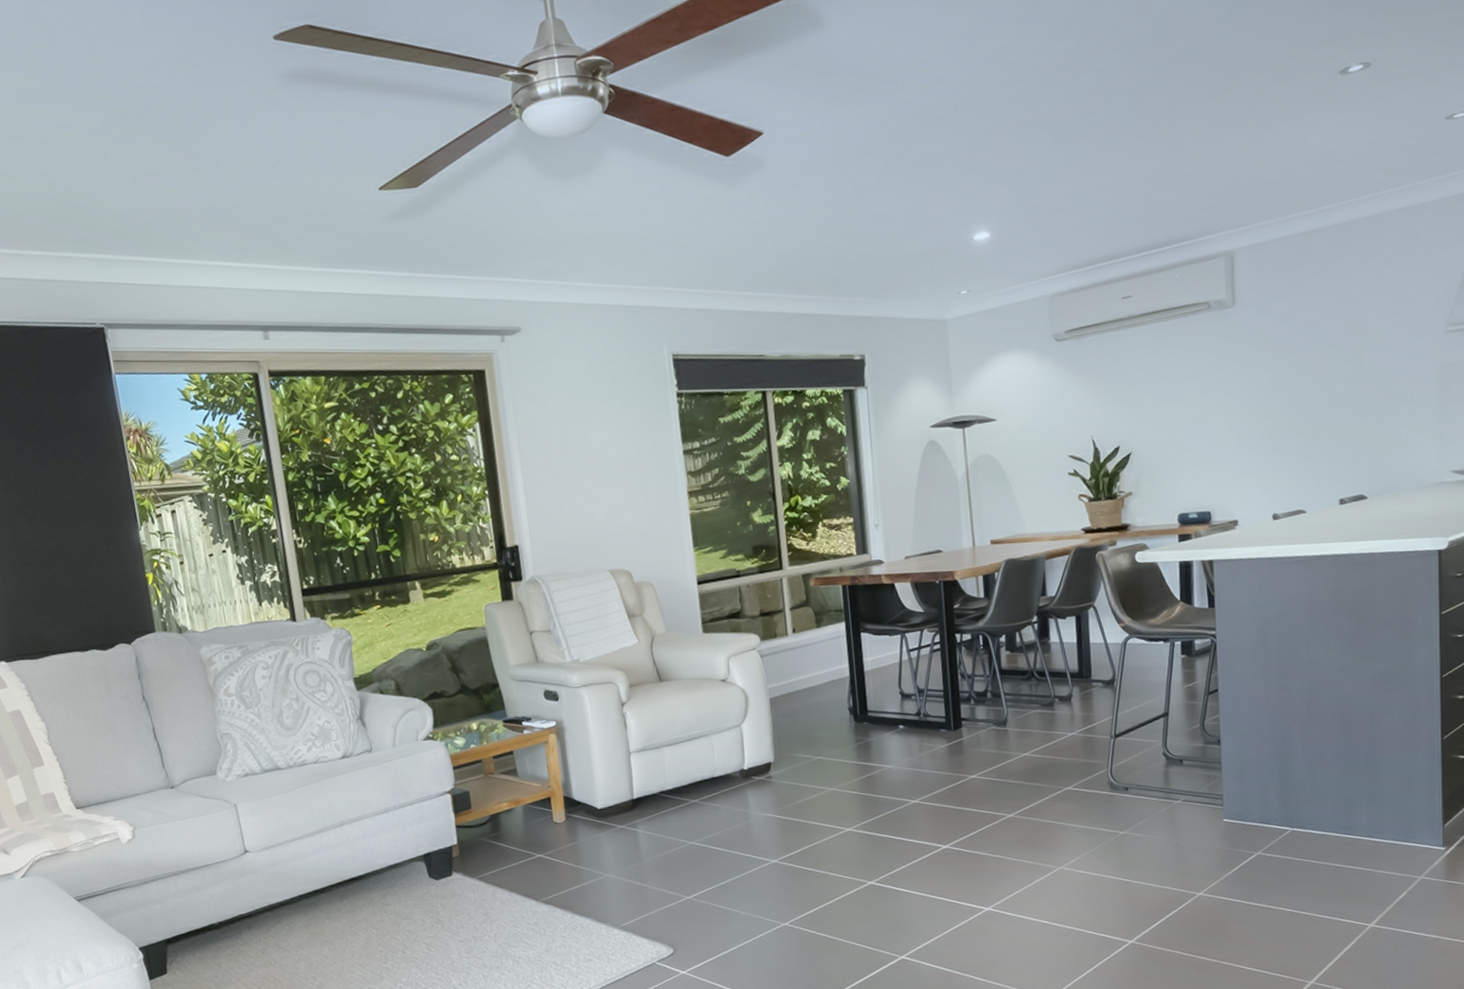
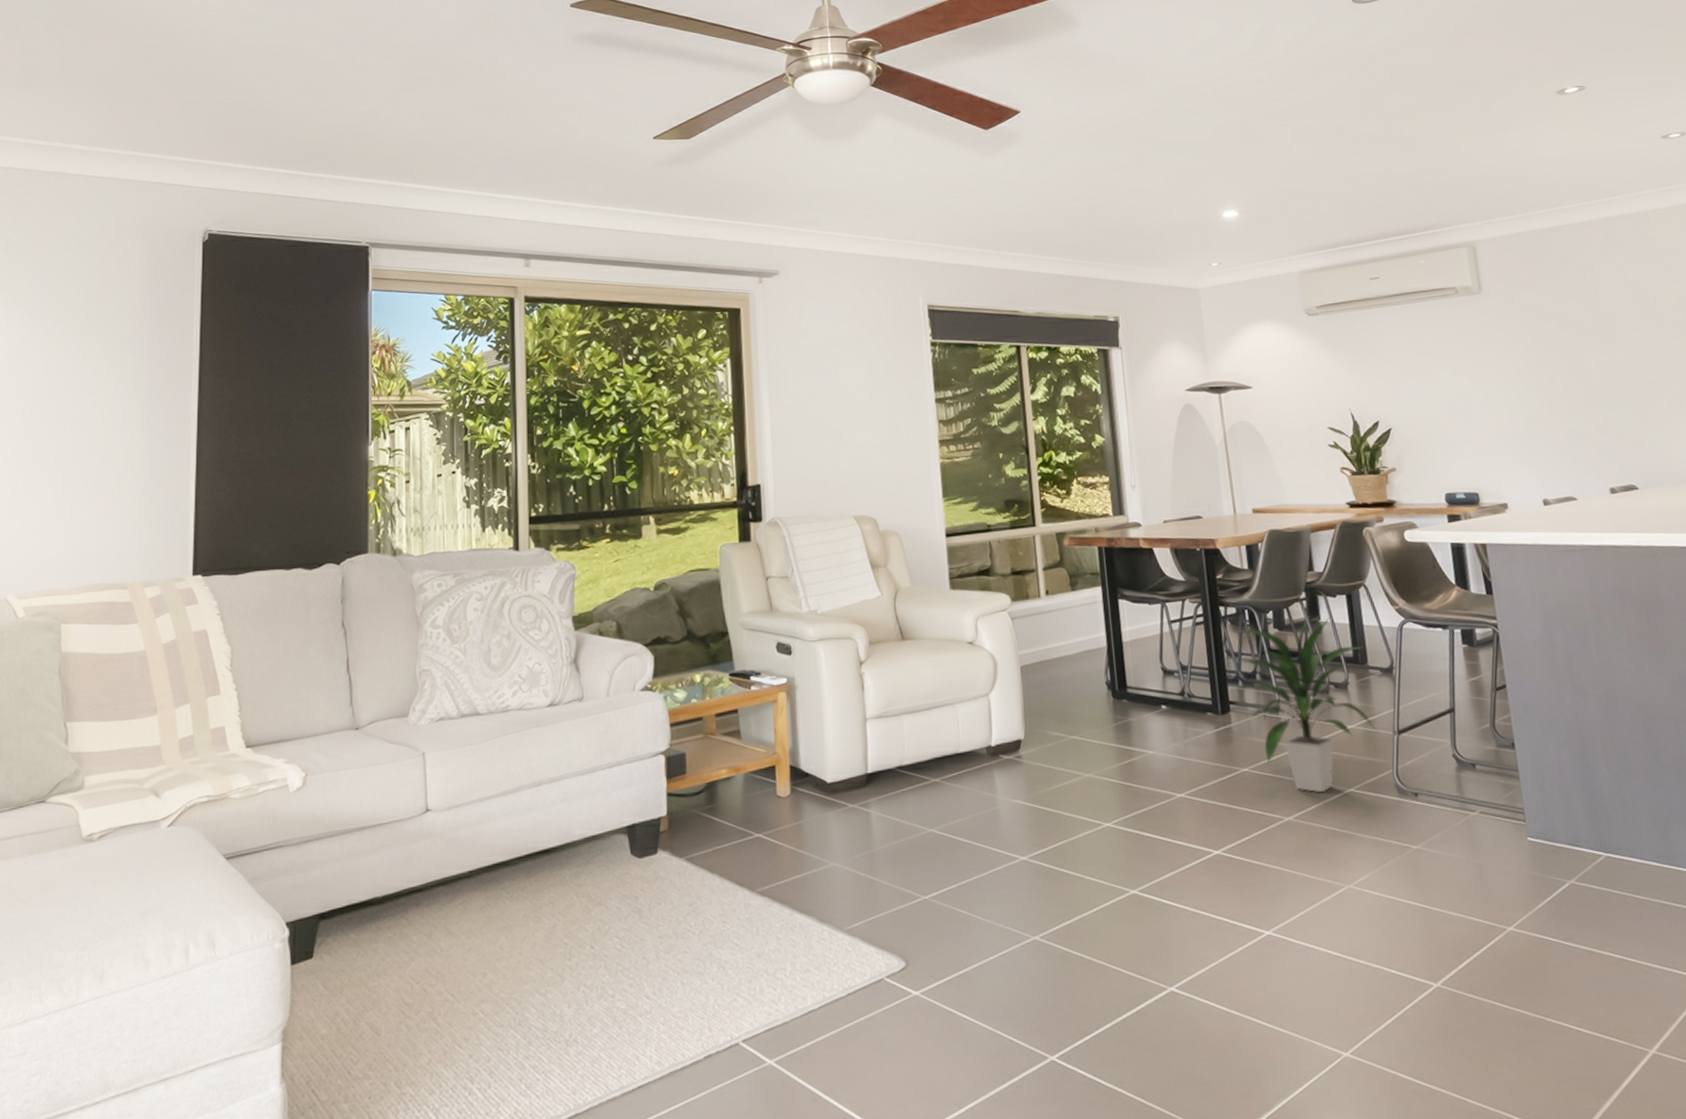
indoor plant: none [969,636,1097,792] -> present [1235,616,1378,793]

